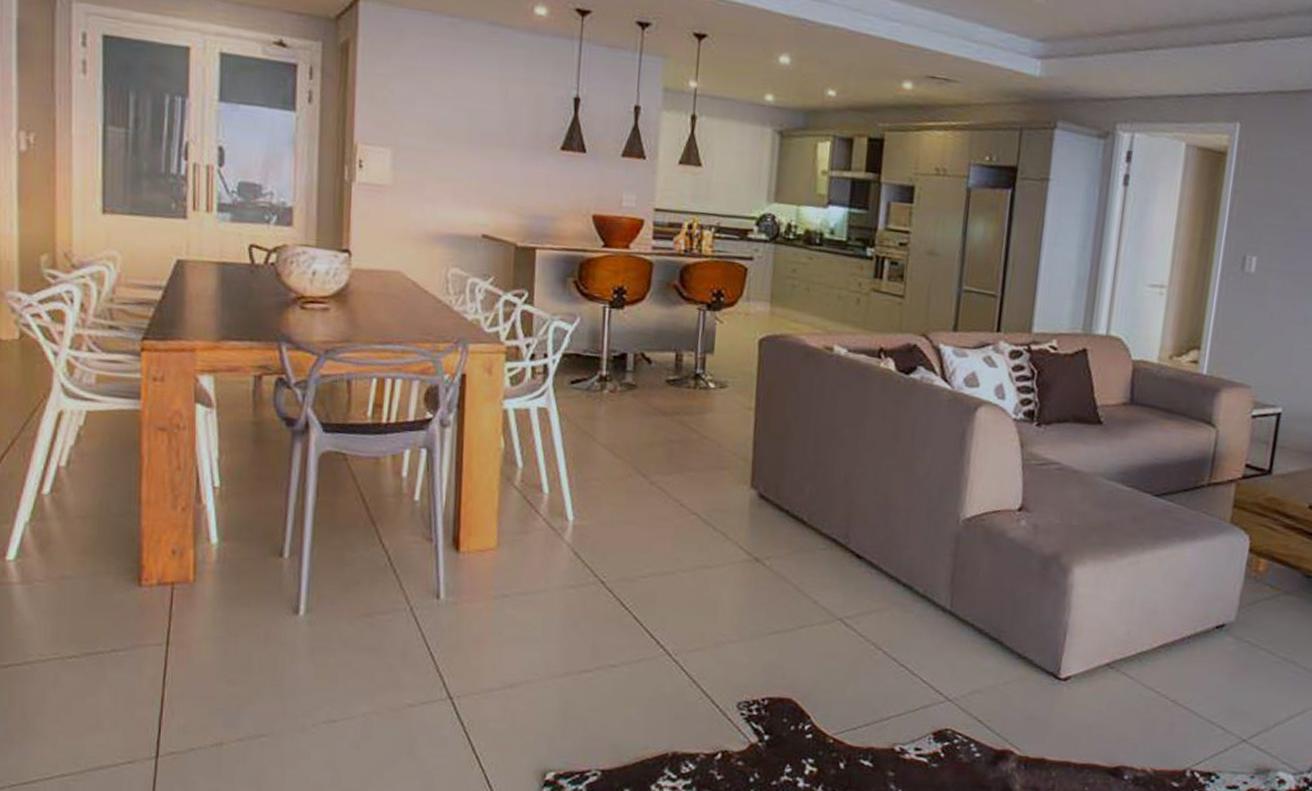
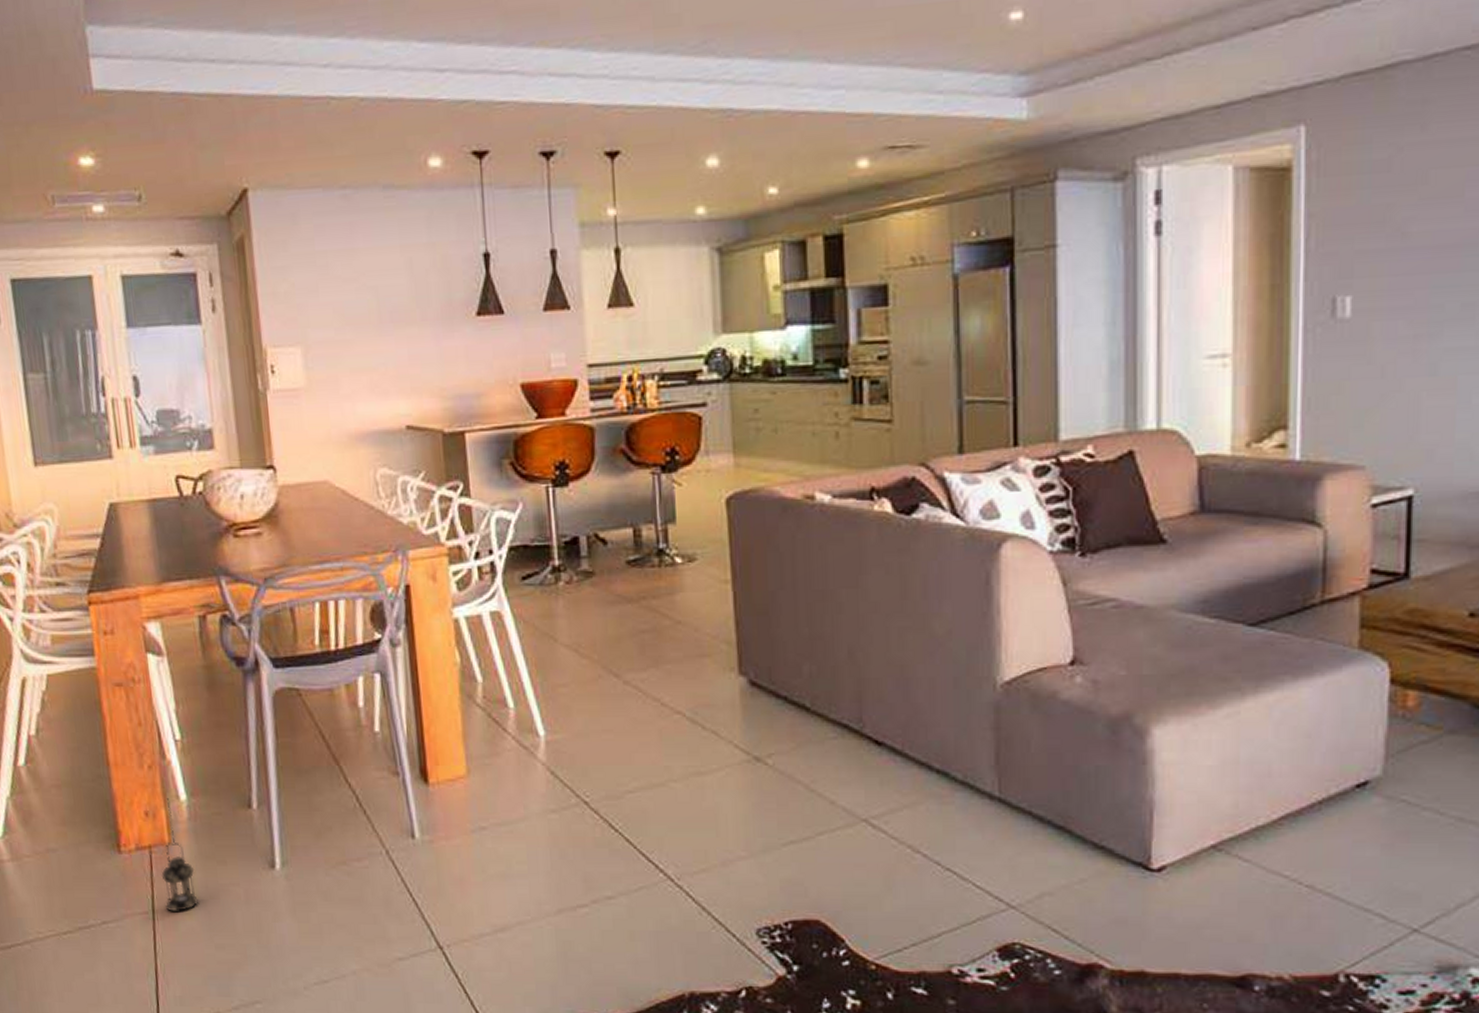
lantern: none [181,540,216,647] -> present [161,798,198,913]

